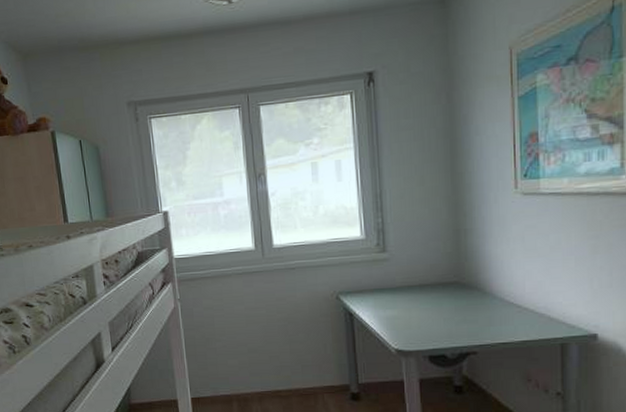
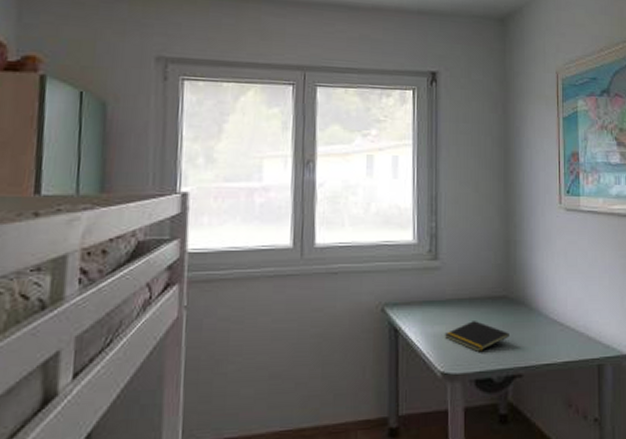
notepad: none [396,305,462,333] -> present [444,321,509,353]

